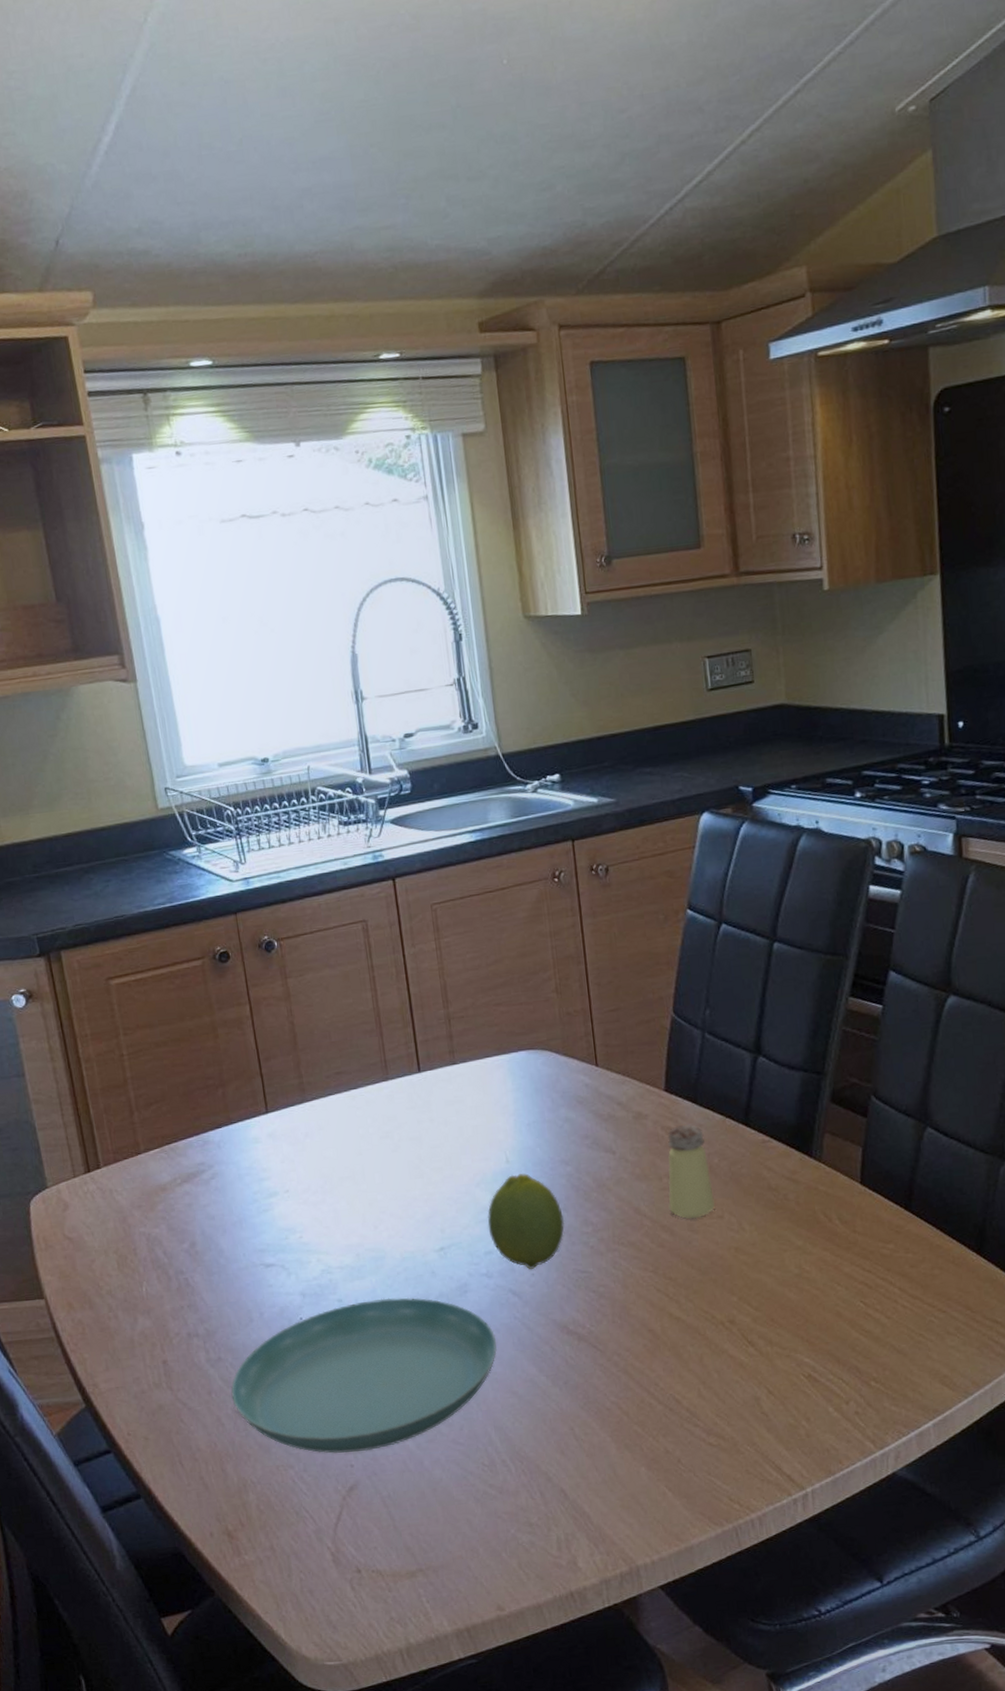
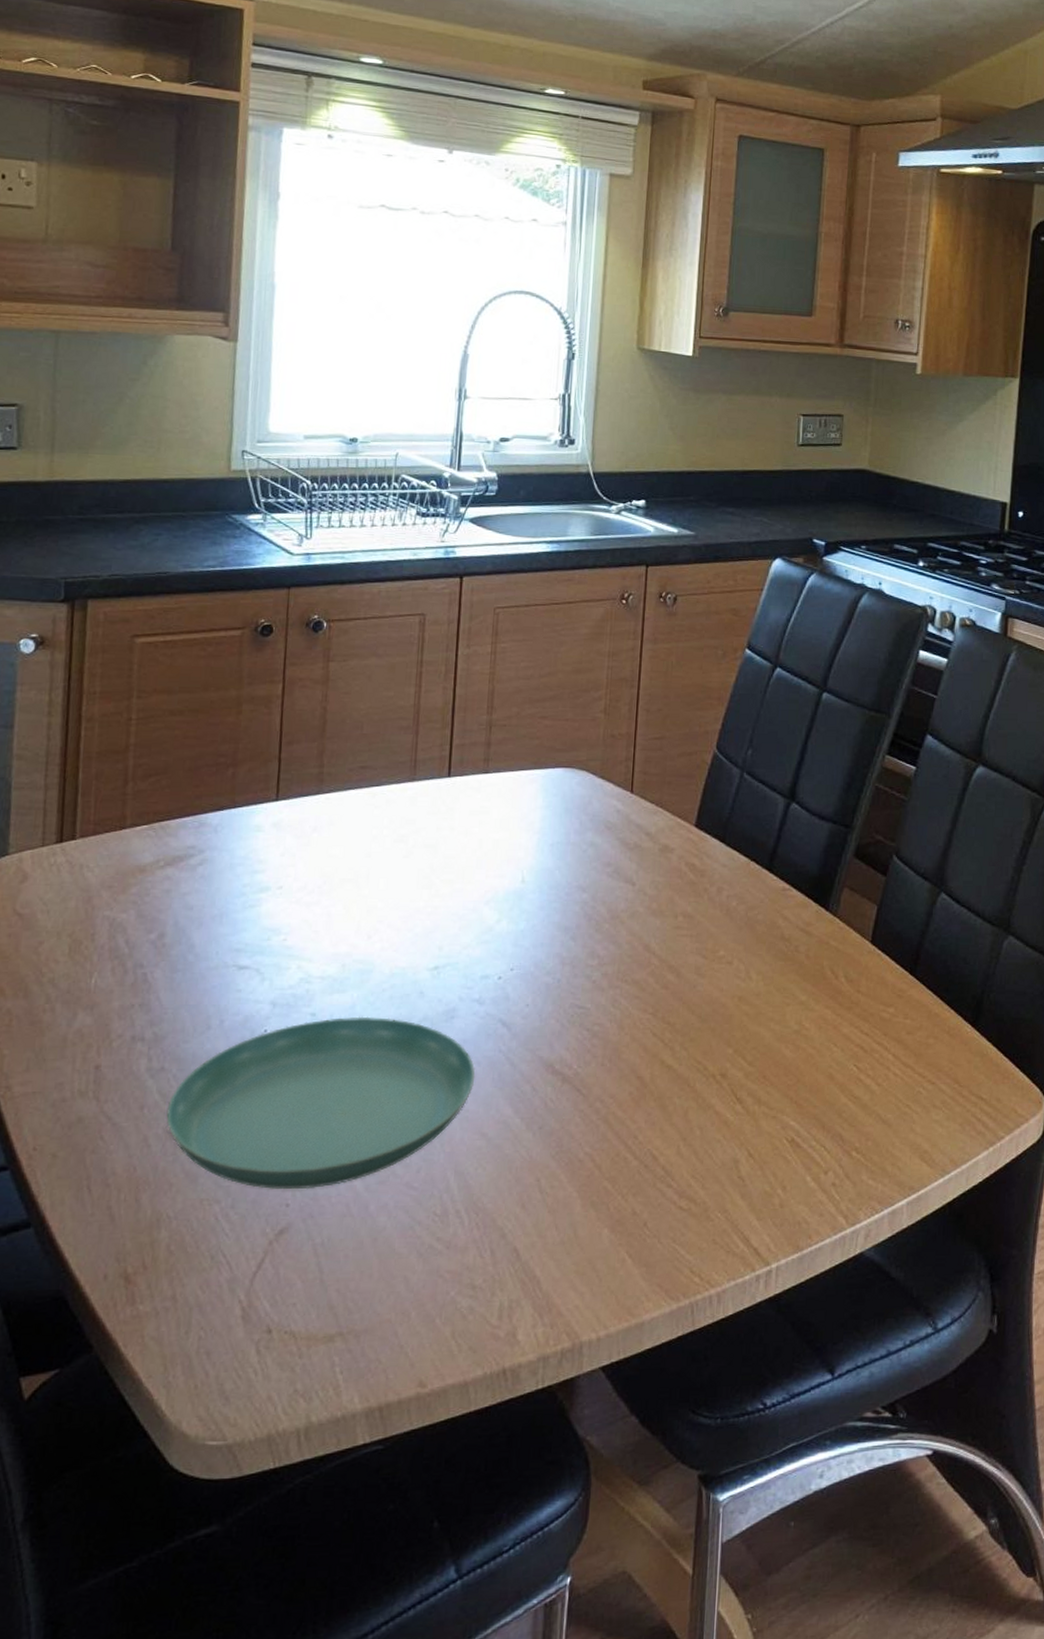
fruit: present [487,1173,565,1269] -> none [489,896,571,999]
saltshaker: present [668,1124,716,1219] -> none [679,864,727,962]

